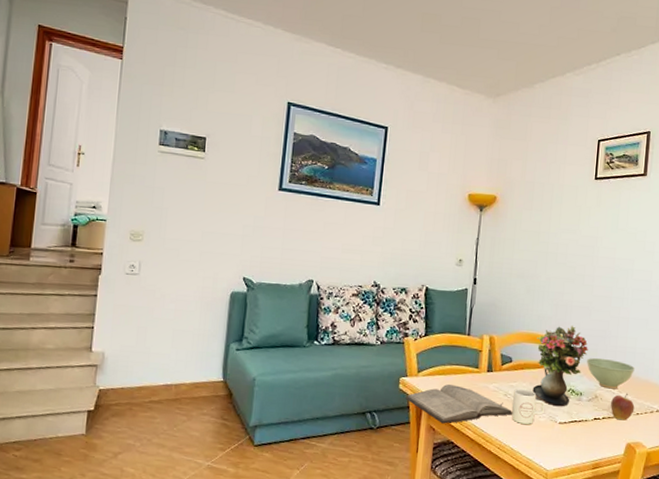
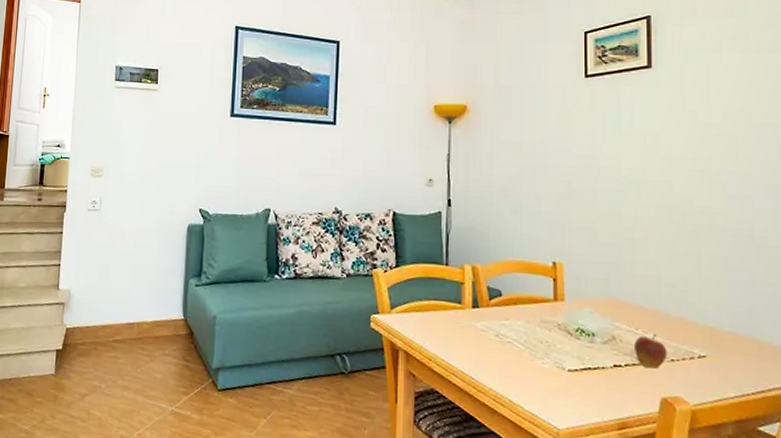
diary: present [405,384,513,424] -> none [378,323,509,370]
mug: present [511,389,546,424] -> none [506,328,549,372]
bouquet: present [532,325,588,407] -> none [530,250,597,351]
bowl: present [586,357,635,389] -> none [595,289,662,329]

